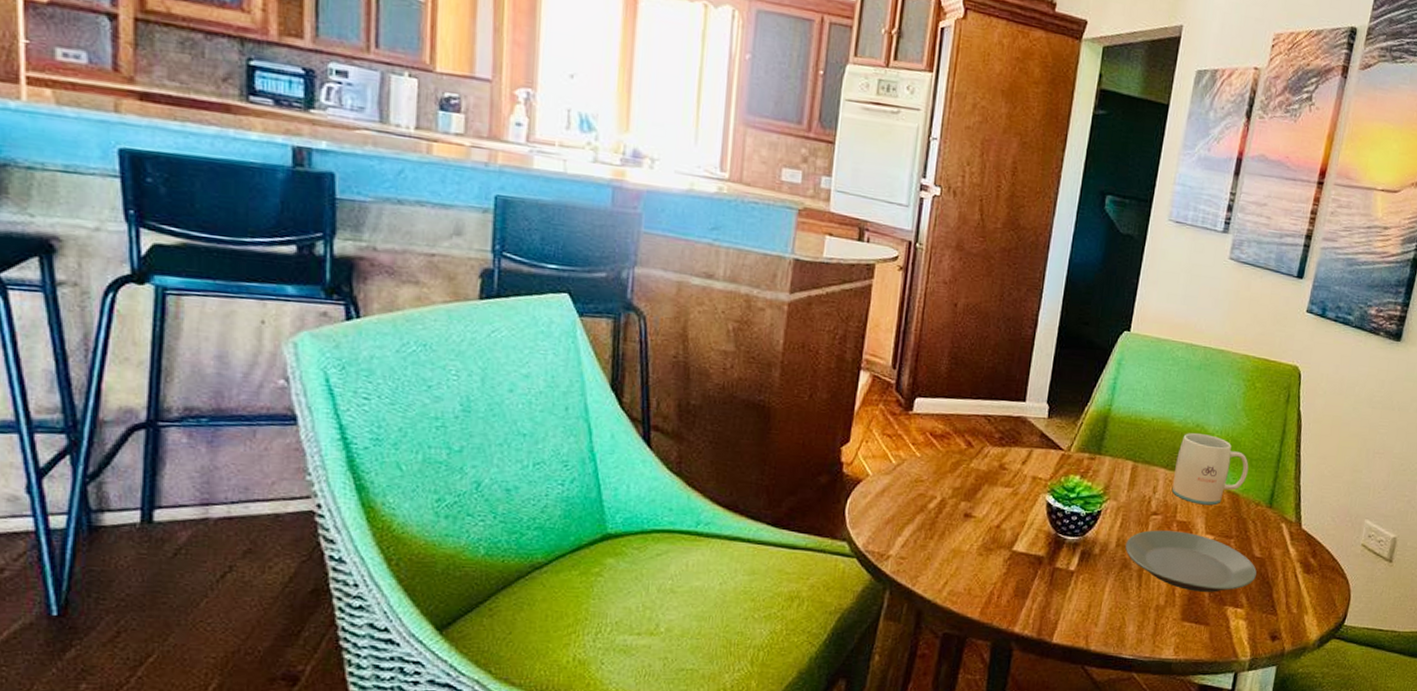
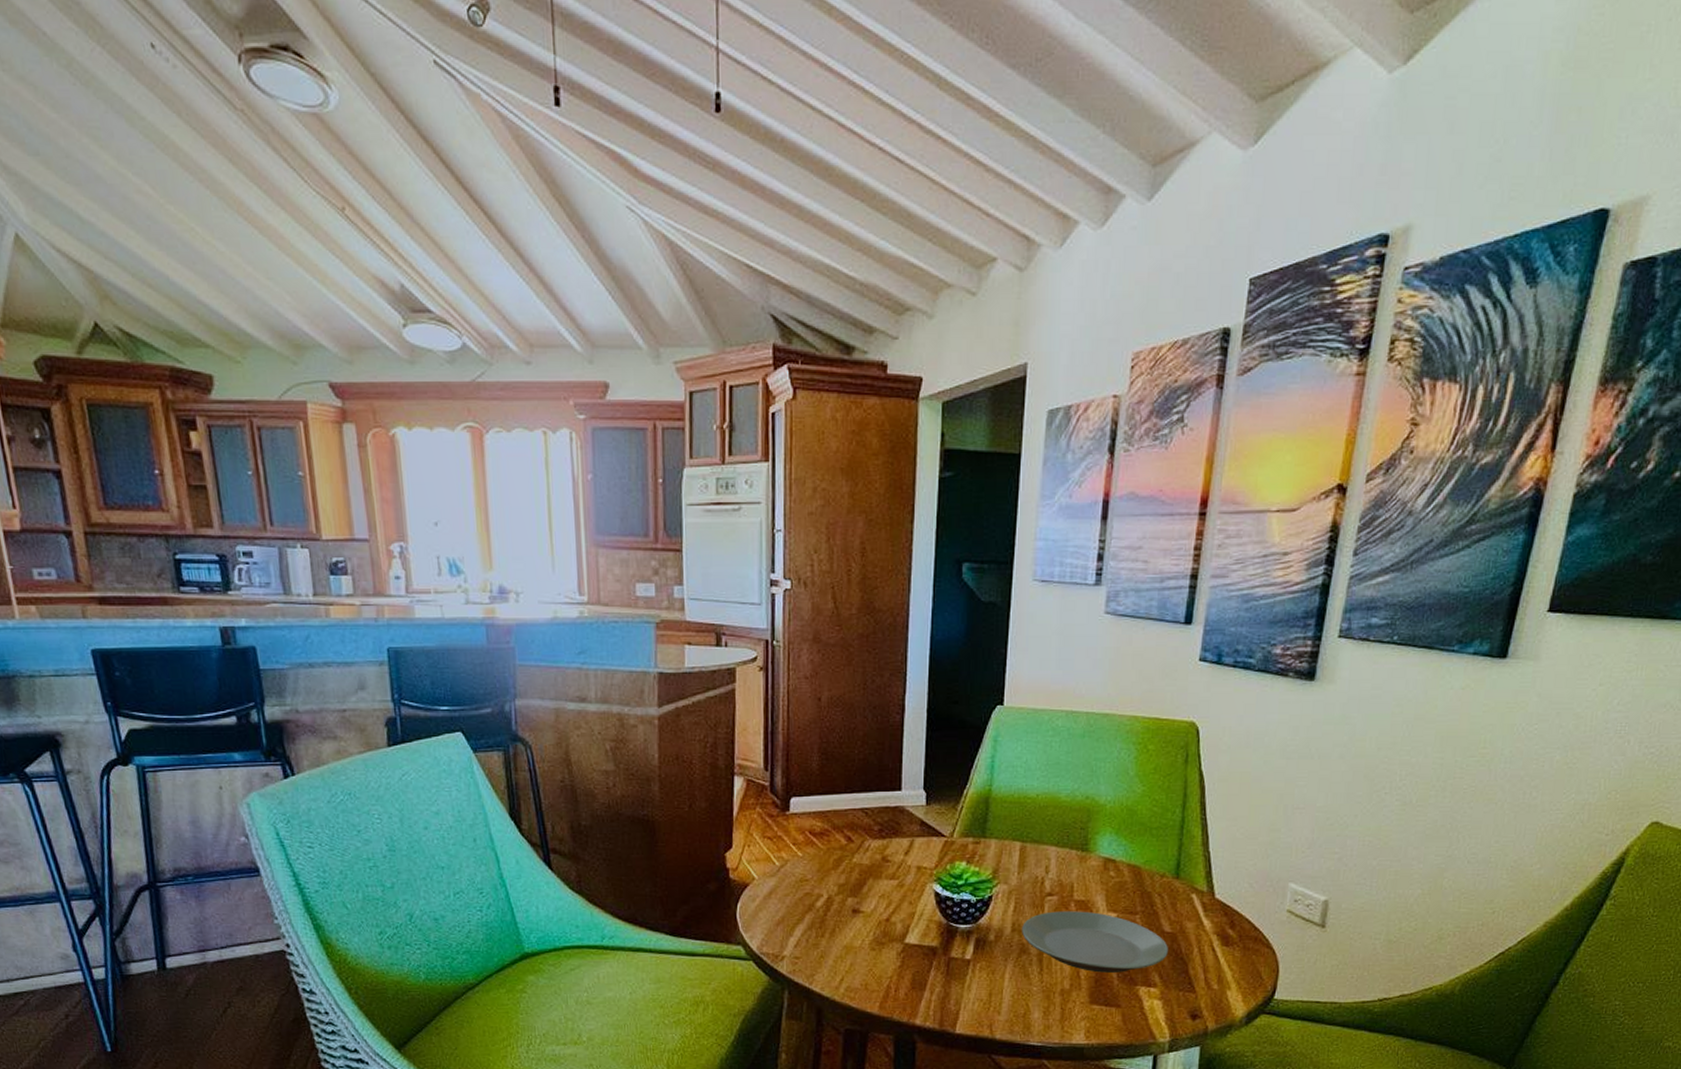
mug: present [1171,433,1249,506] -> none [1065,806,1149,881]

